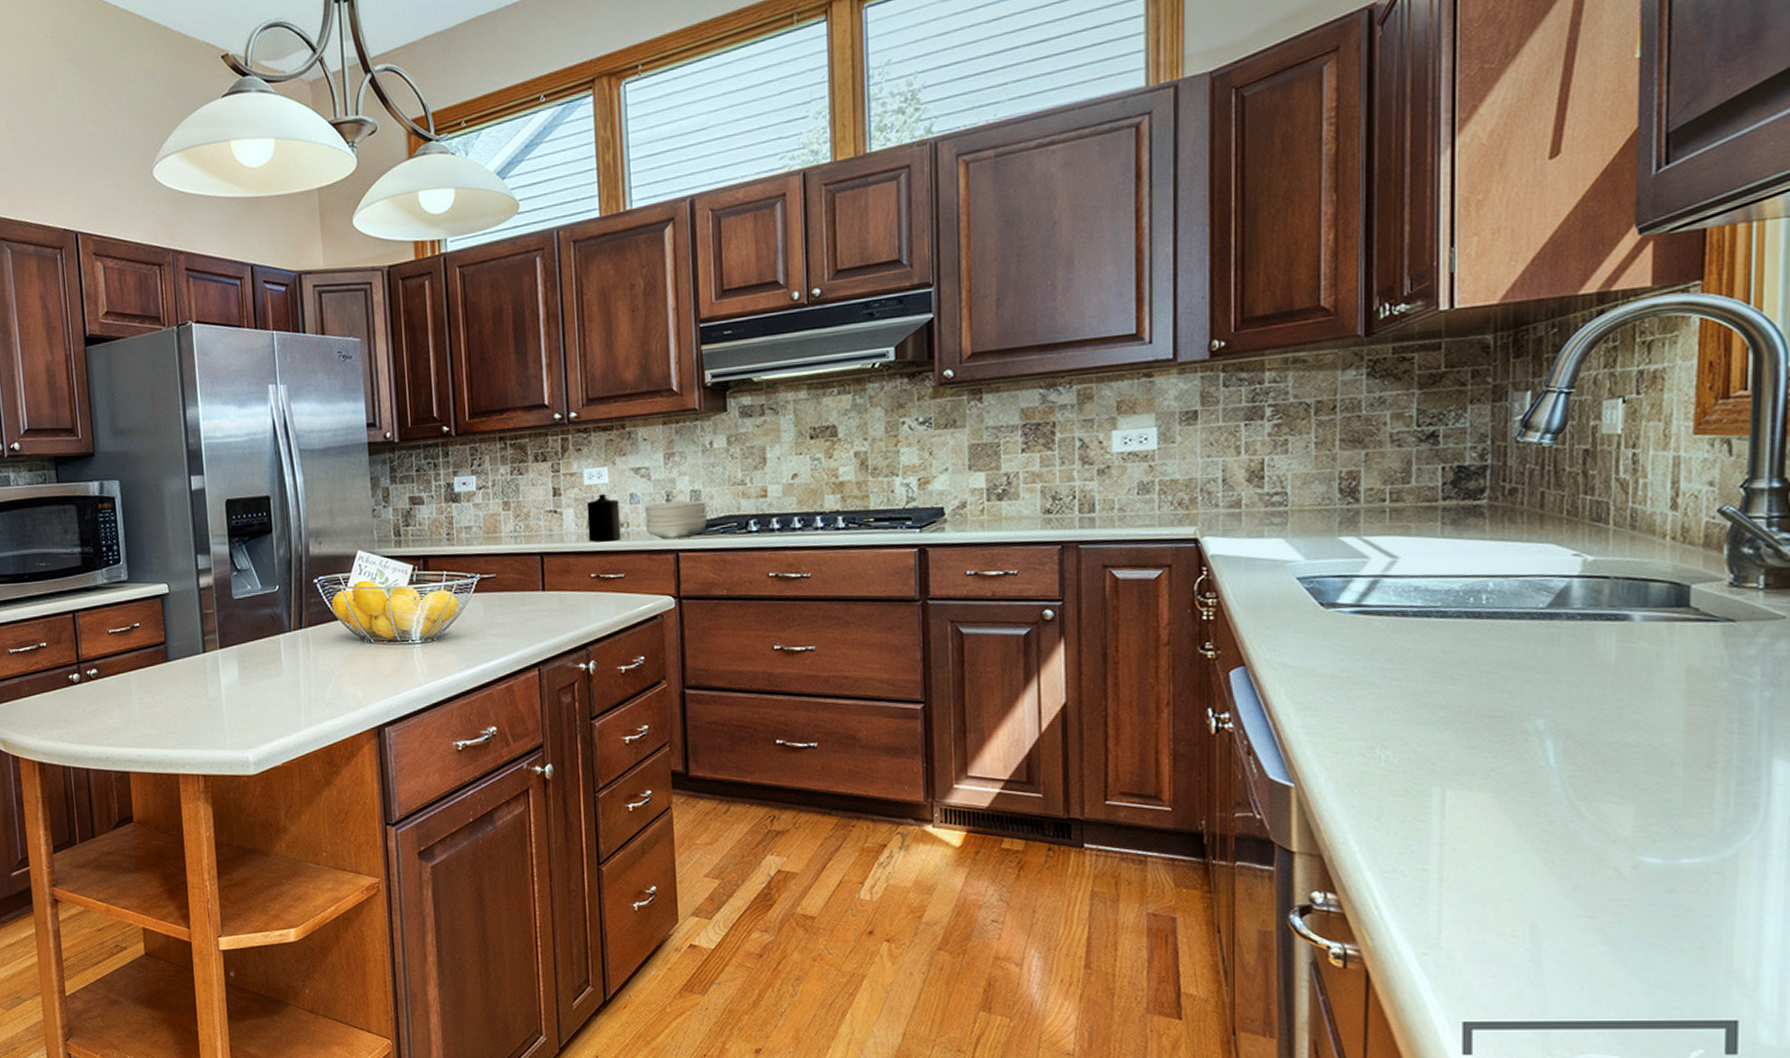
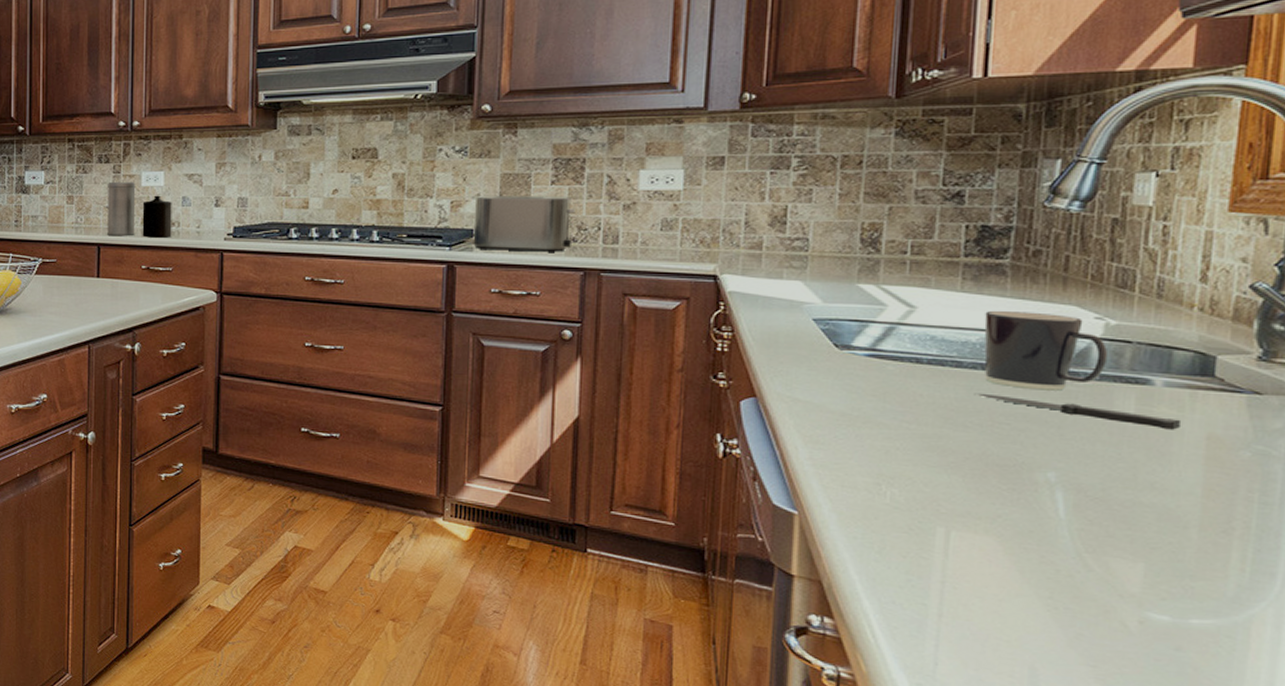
canister: none [547,480,581,544] -> present [106,181,136,236]
bowl: present [643,500,708,540] -> none [194,206,253,240]
toaster: none [943,464,1049,530] -> present [473,195,576,253]
knife: none [1460,642,1660,666] -> present [974,393,1180,430]
mug: none [1466,553,1588,635] -> present [984,310,1109,391]

